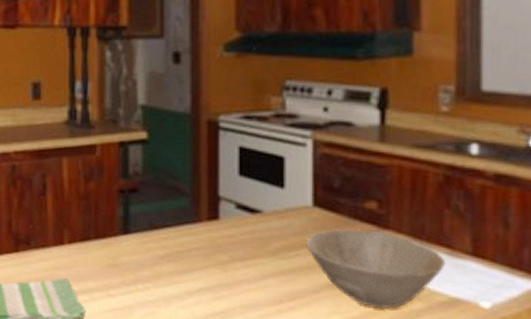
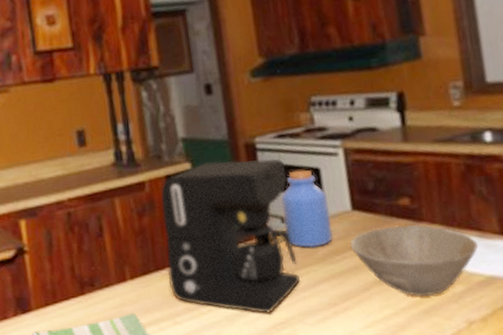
coffee maker: none [107,134,248,300] -> present [161,158,301,314]
jar: none [238,156,289,240] -> present [280,169,334,248]

